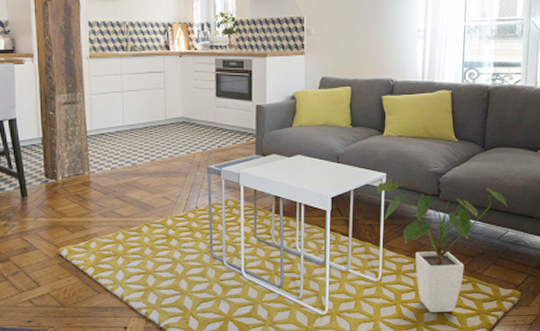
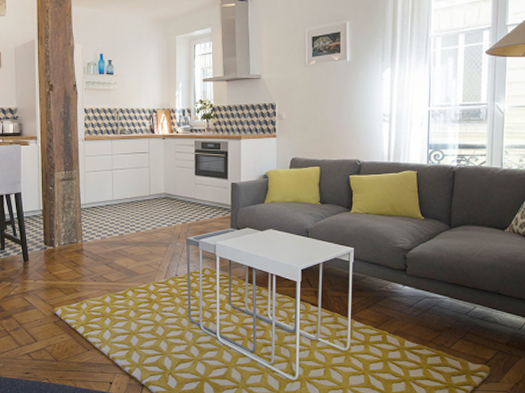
house plant: present [377,178,507,312] -> none [345,253,475,384]

